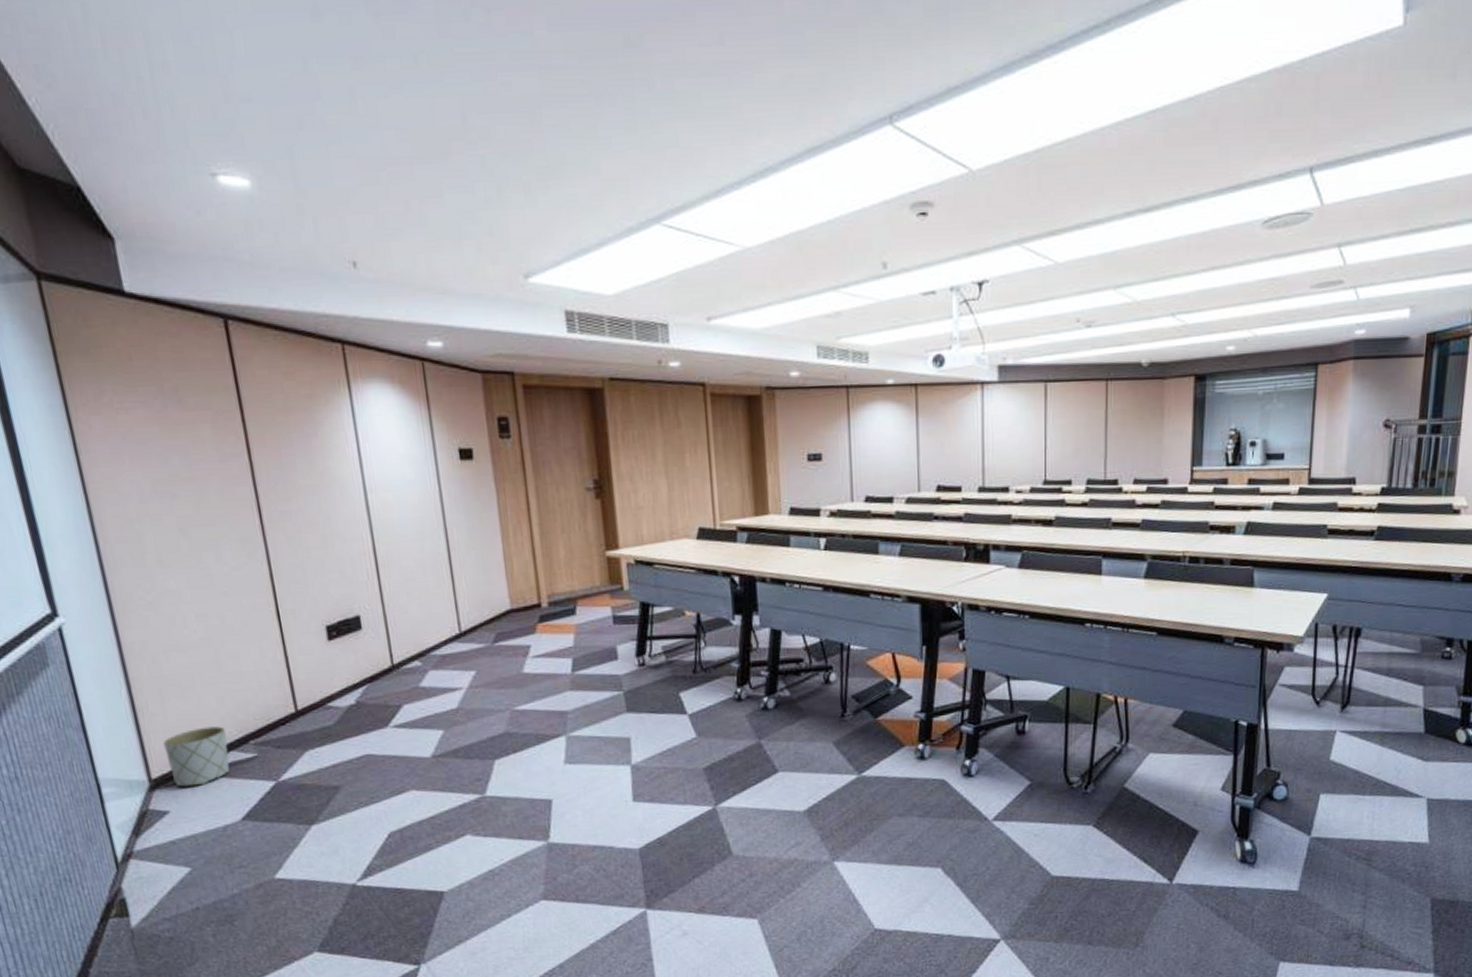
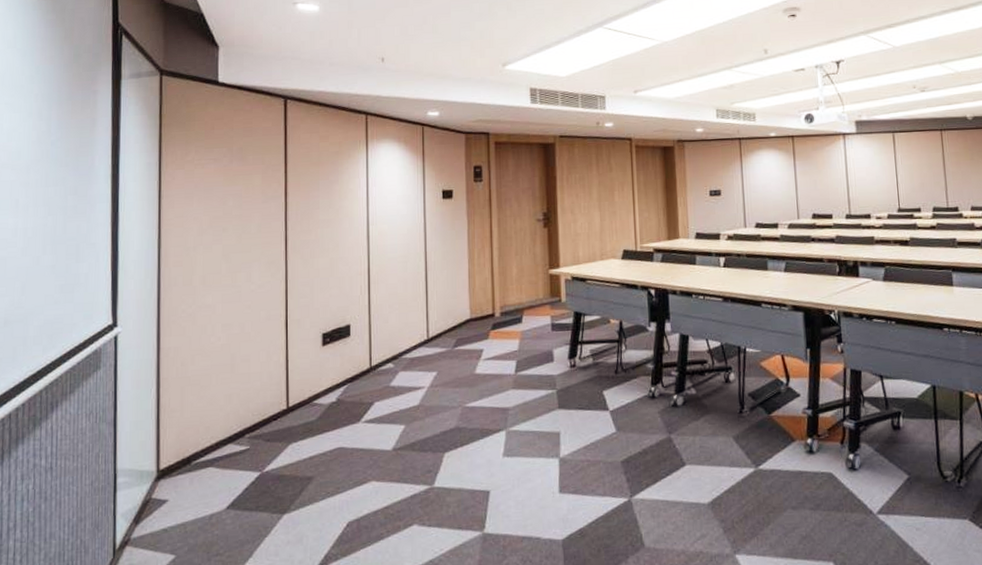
planter: present [163,726,230,787] -> none [175,421,227,477]

